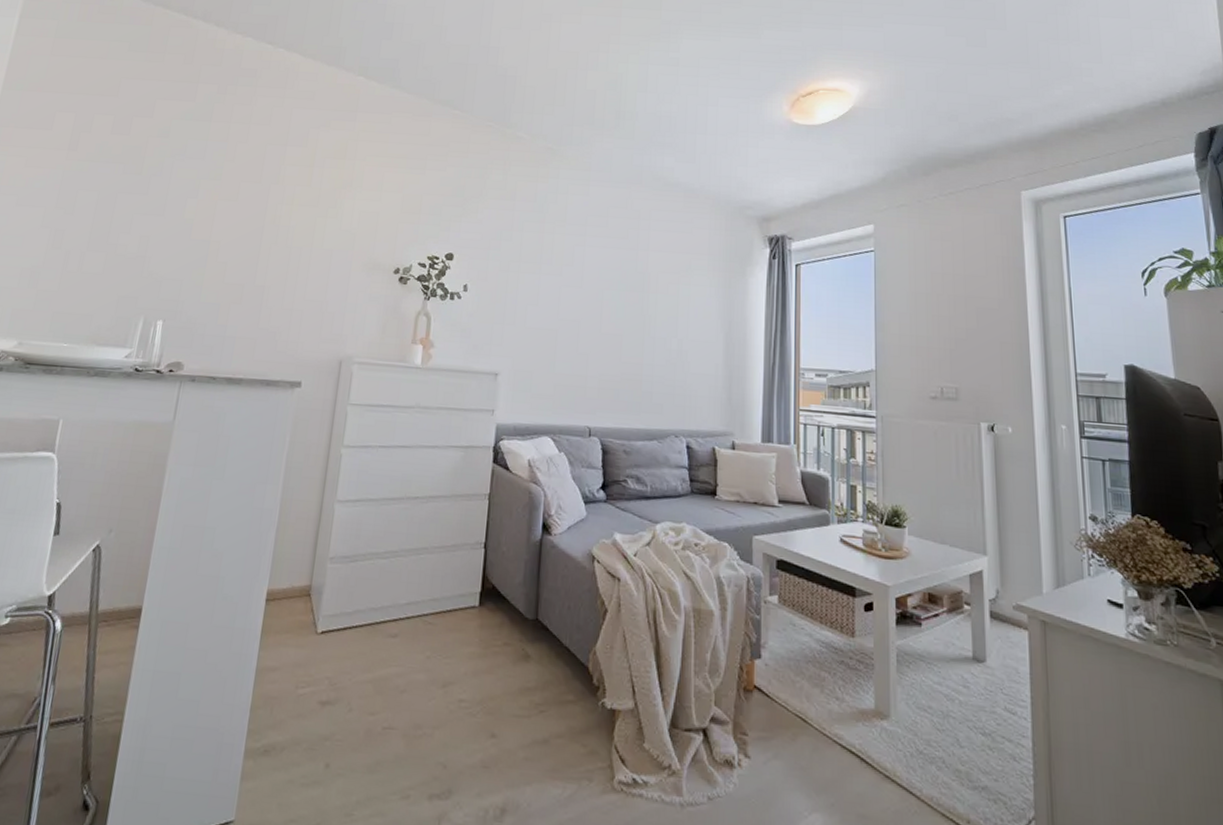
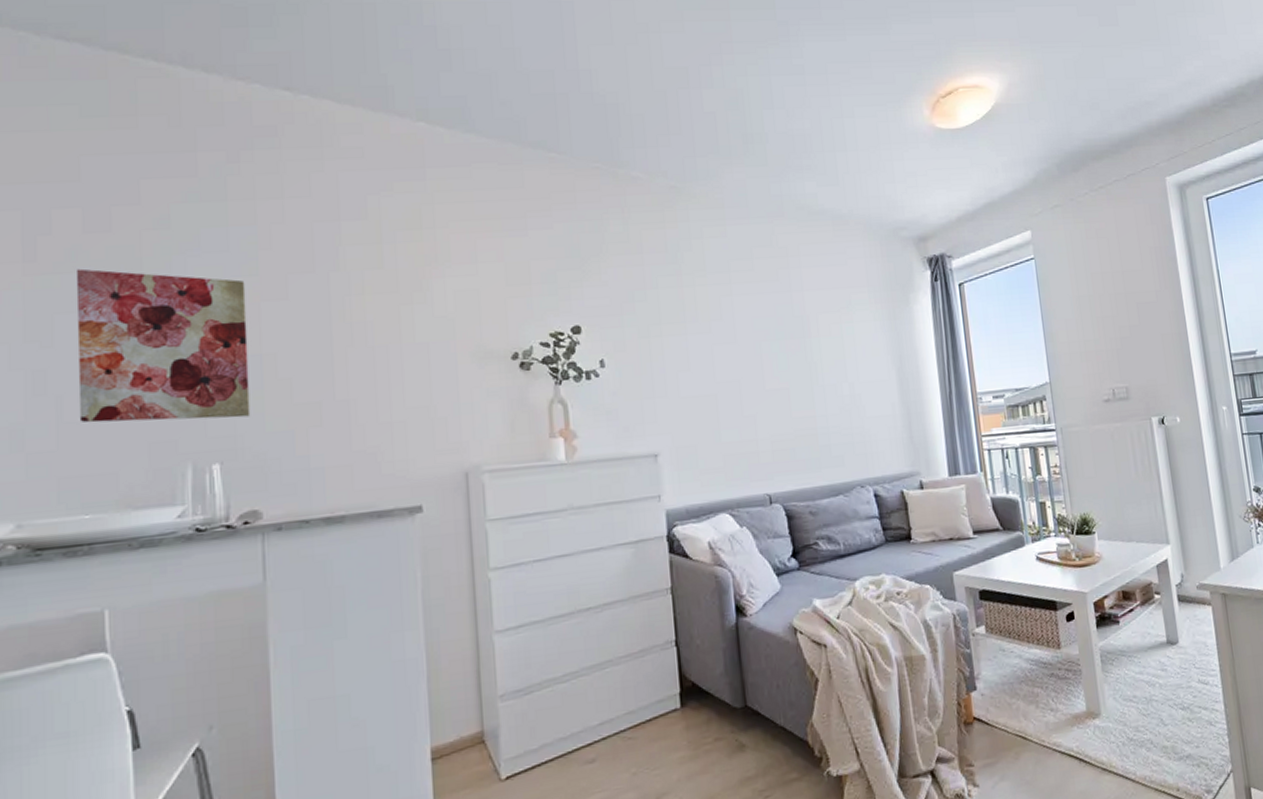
wall art: none [77,159,210,288] -> present [75,268,251,423]

